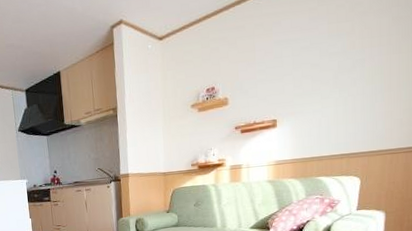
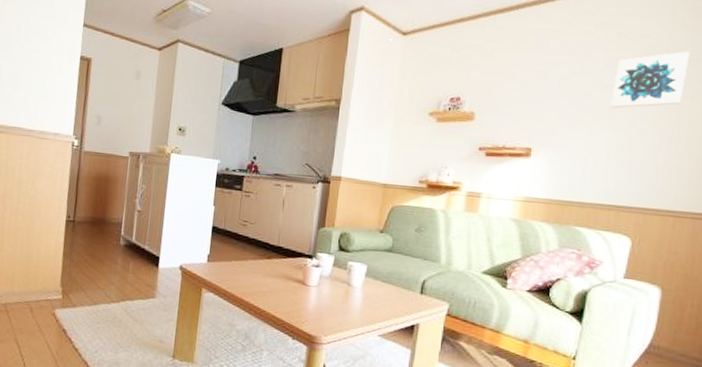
wall art: none [335,11,395,73] -> present [611,51,690,109]

